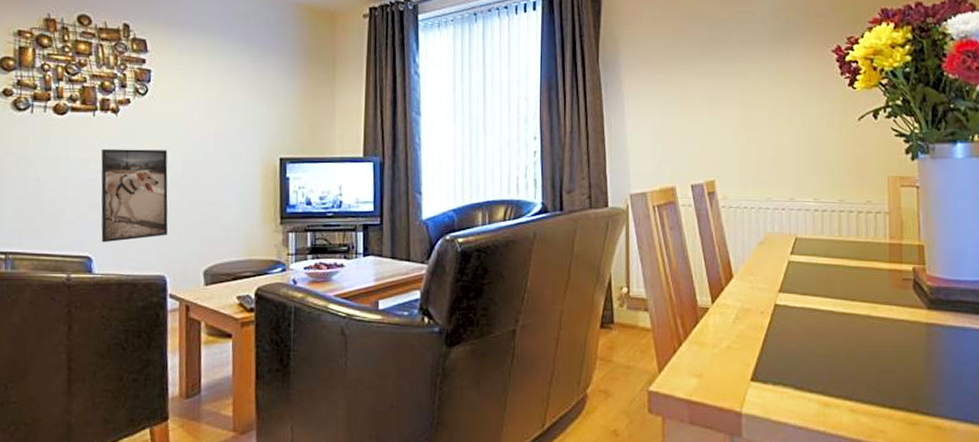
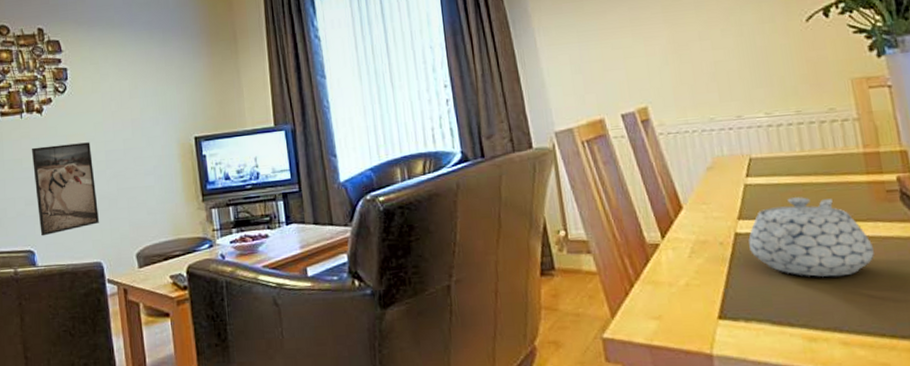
teapot: none [785,276,886,351] -> present [748,196,875,278]

